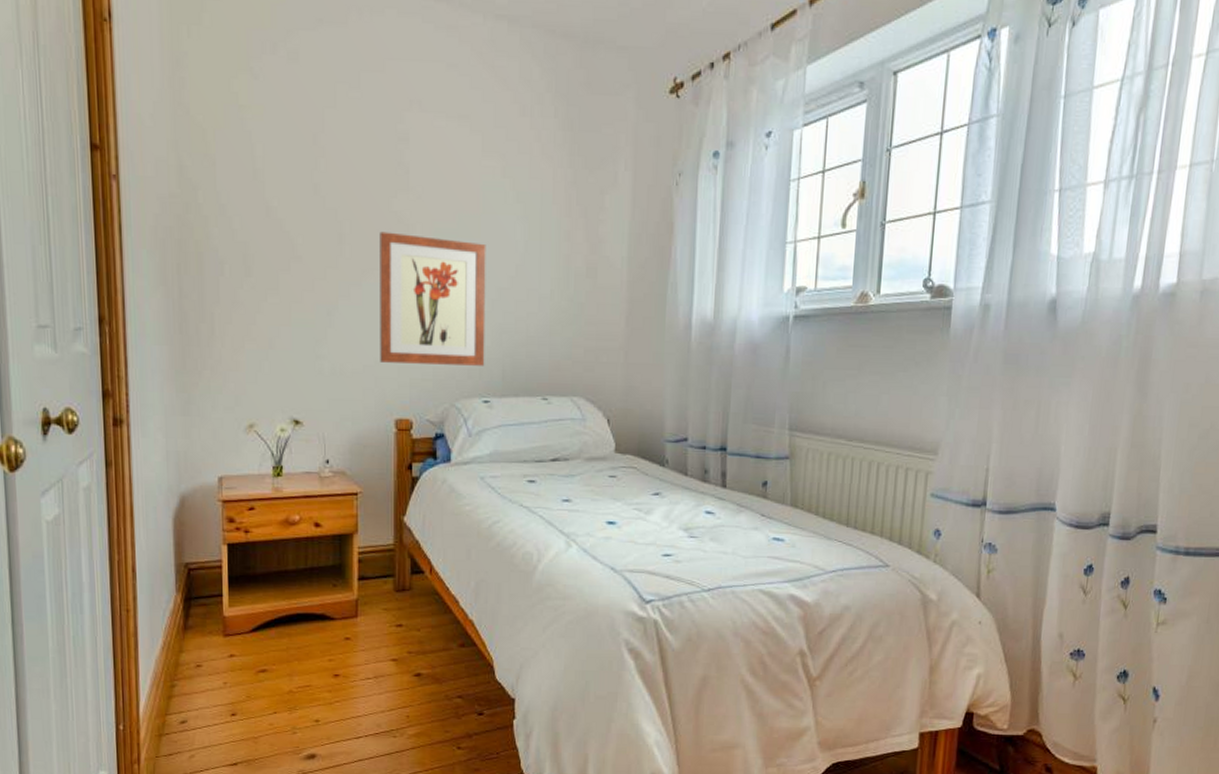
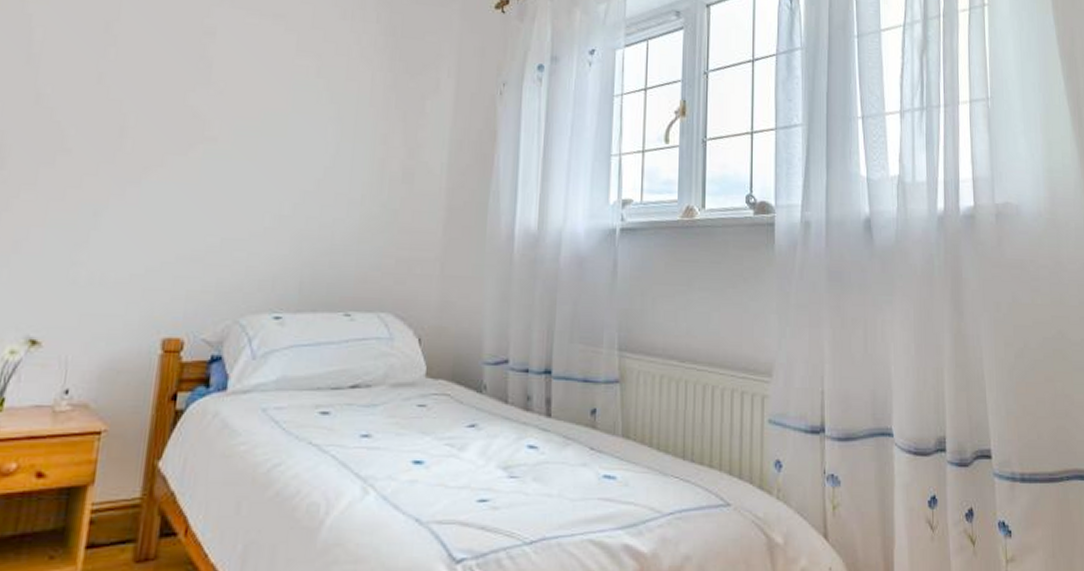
wall art: present [380,231,486,366] -> none [152,126,293,277]

